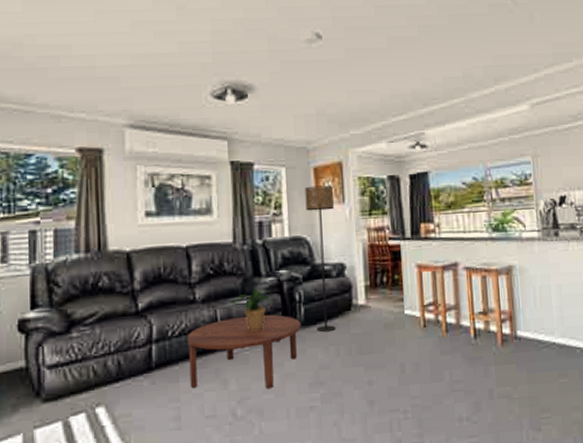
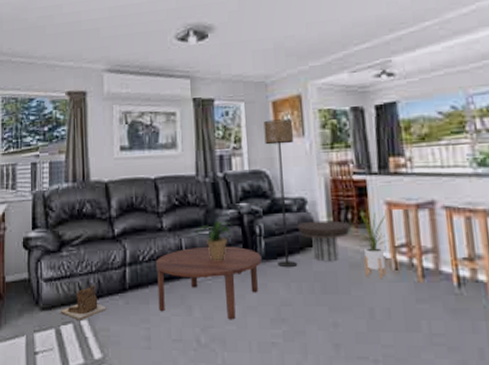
backpack: none [69,366,129,409] -> present [60,284,107,320]
side table: none [335,284,387,324] -> present [296,220,352,262]
house plant: none [386,272,419,336] -> present [352,209,389,278]

